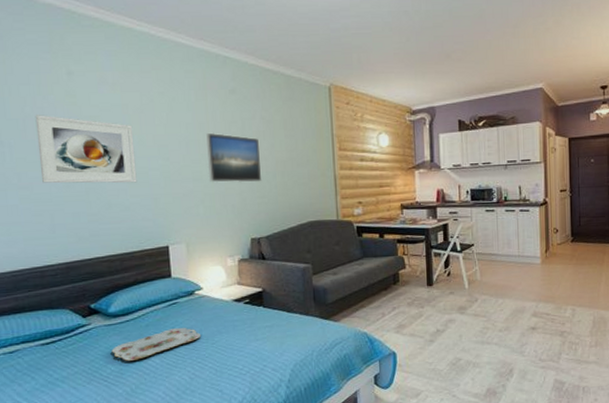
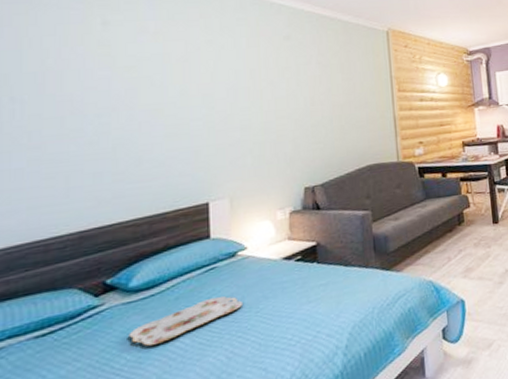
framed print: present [35,115,137,184] -> none [58,67,176,141]
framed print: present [206,132,262,183] -> none [257,78,318,131]

